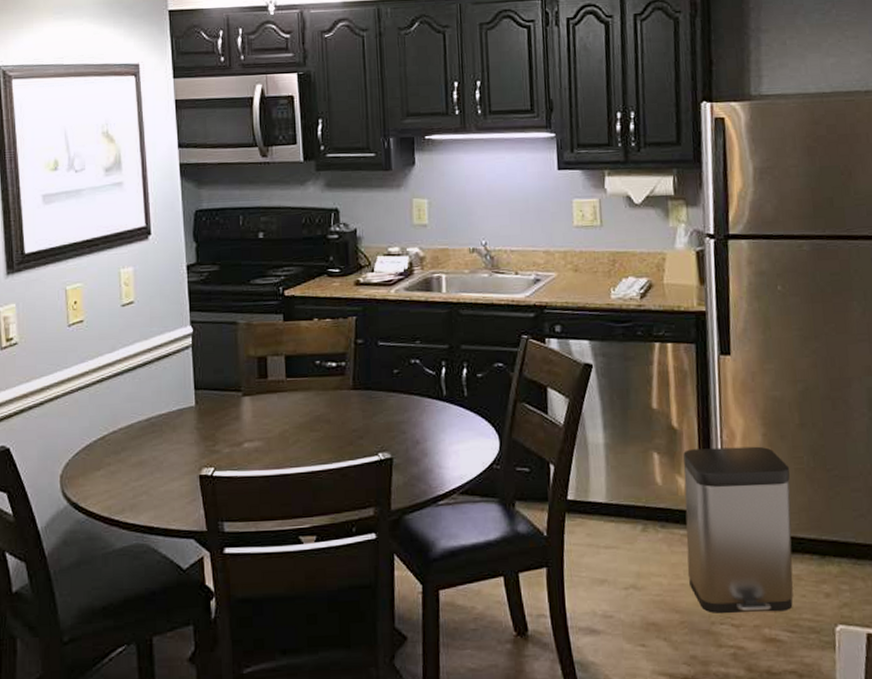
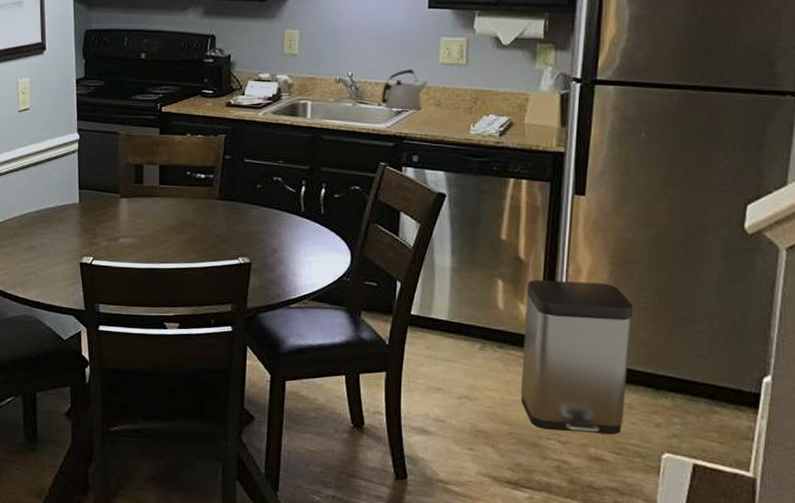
kettle: none [517,234,565,279] -> present [381,69,429,110]

